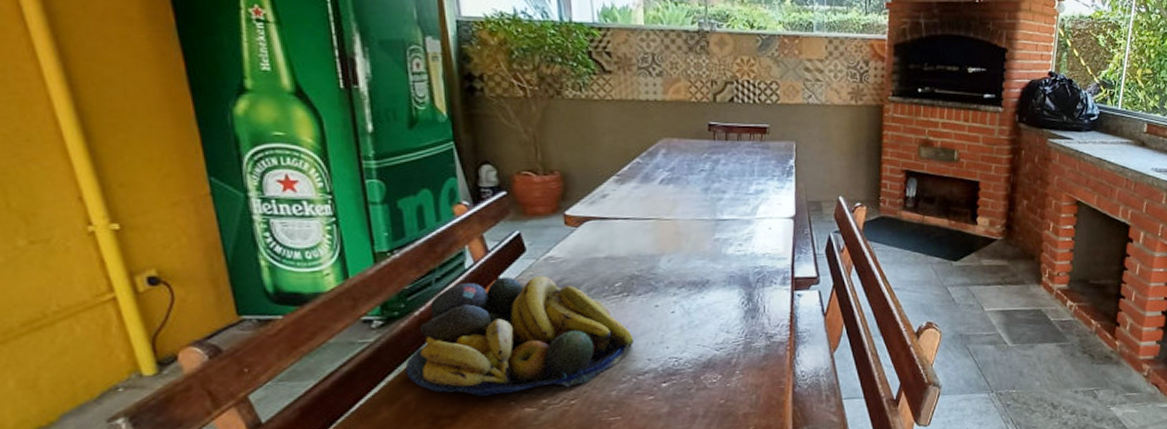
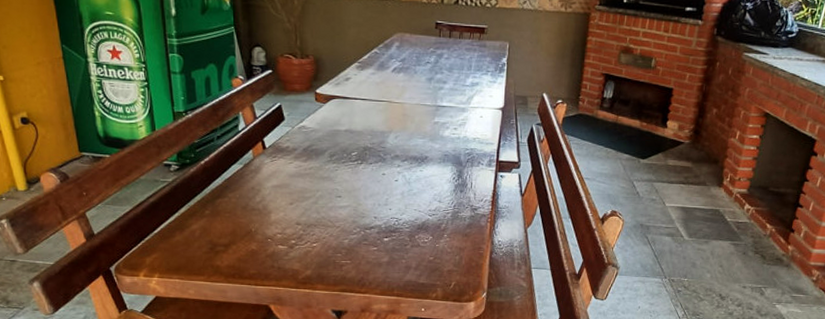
fruit bowl: present [405,276,634,397] -> none [193,139,364,233]

